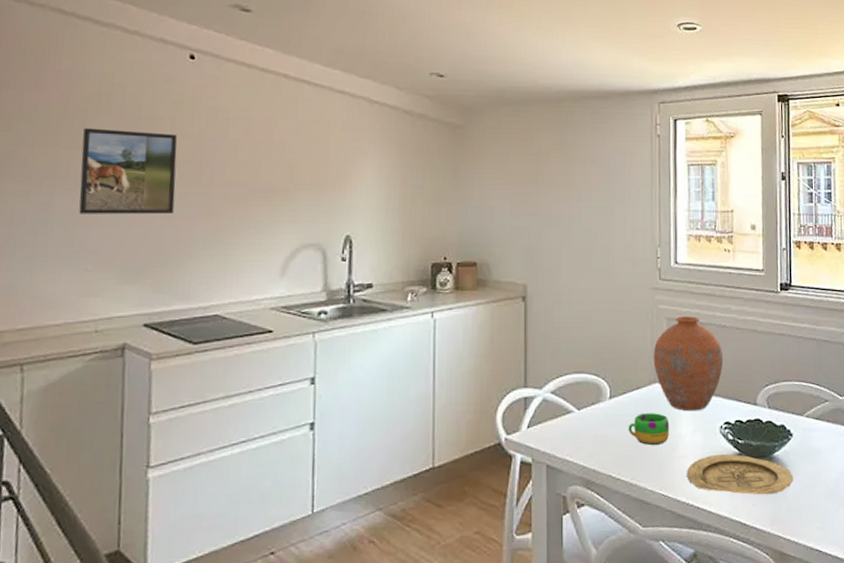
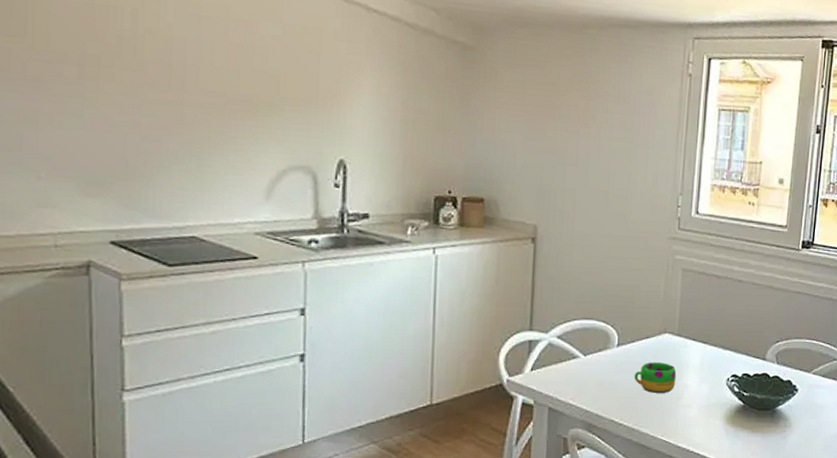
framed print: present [79,128,177,215] -> none [25,12,141,122]
vase: present [653,316,724,412] -> none [665,268,737,363]
plate: present [687,453,794,495] -> none [690,405,794,445]

